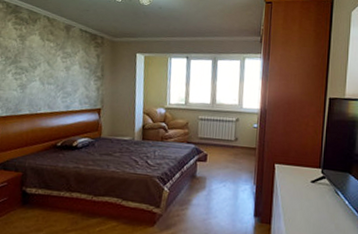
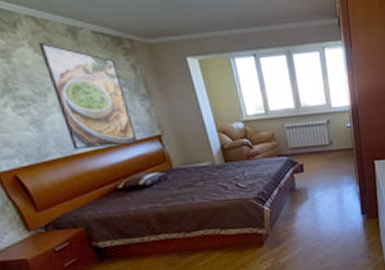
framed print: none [38,32,88,112] -> present [38,41,138,150]

